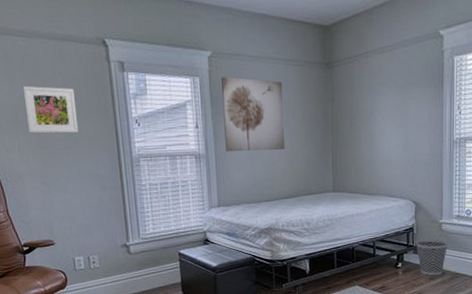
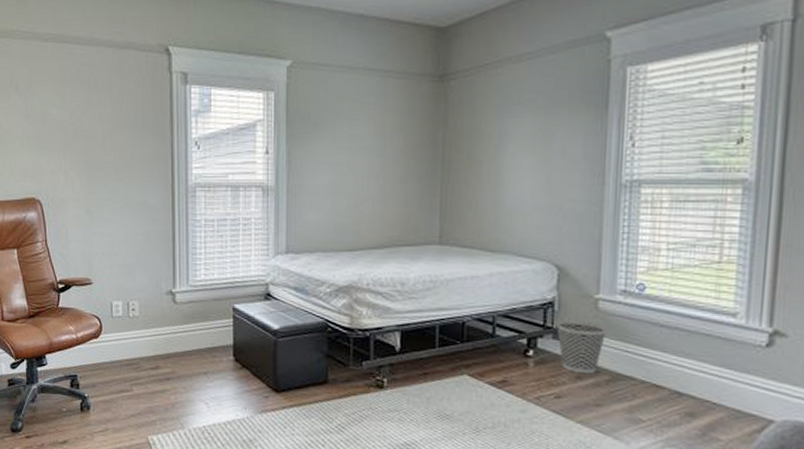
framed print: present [22,85,78,134] -> none [75,99,130,155]
wall art: present [221,77,285,151] -> none [301,92,379,186]

